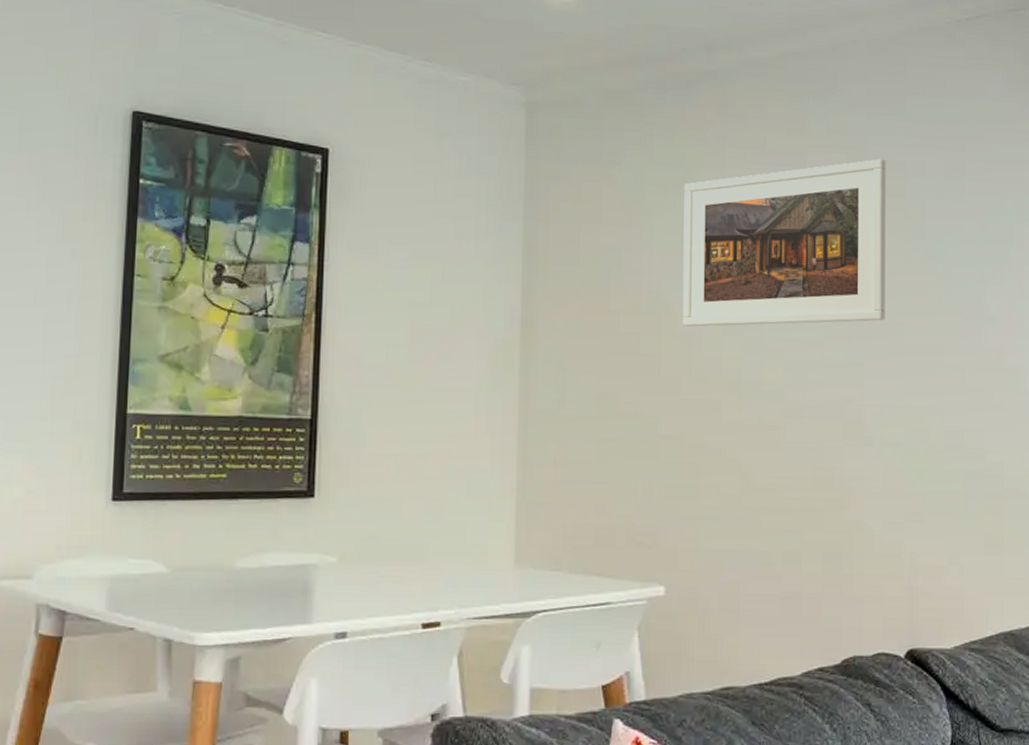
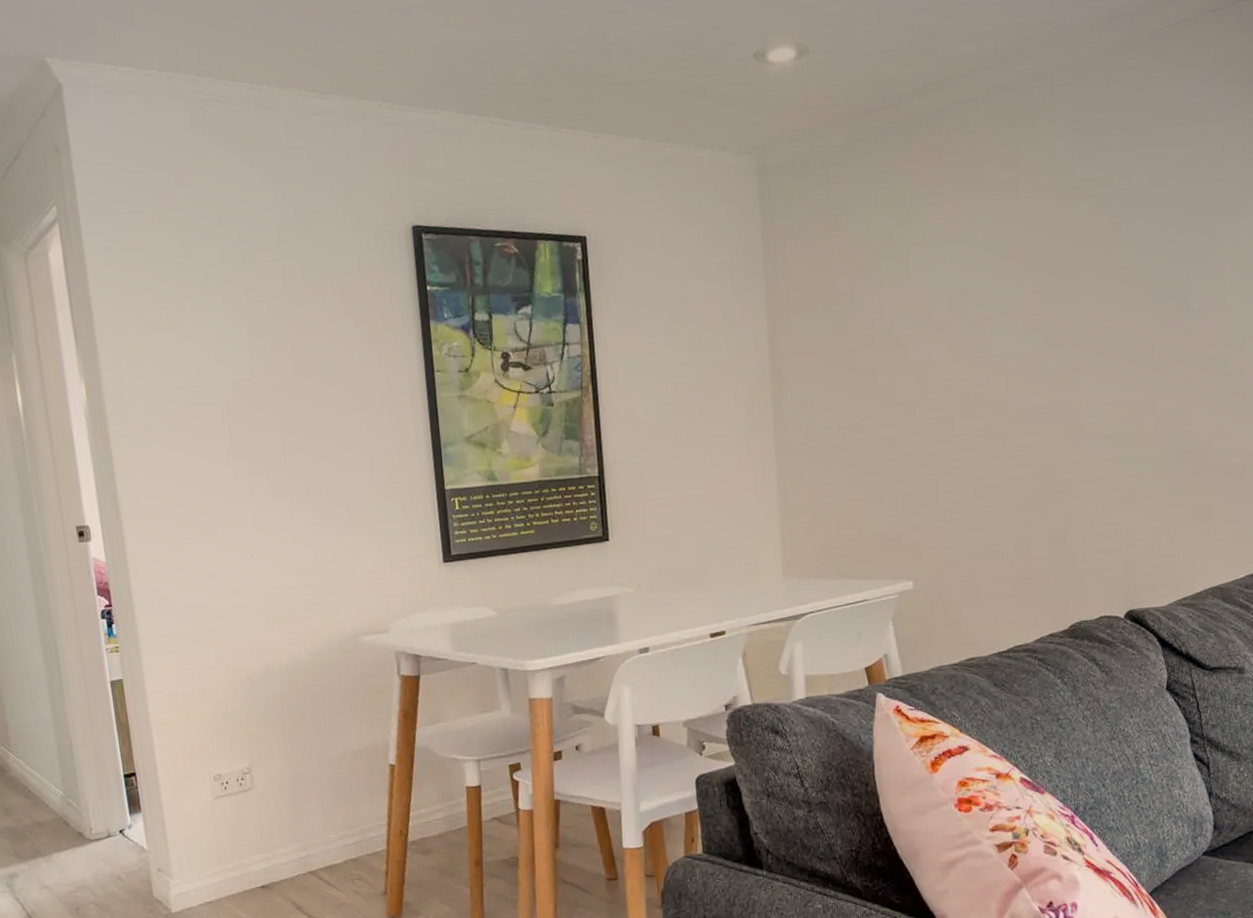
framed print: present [682,158,886,327] -> none [907,176,1097,355]

